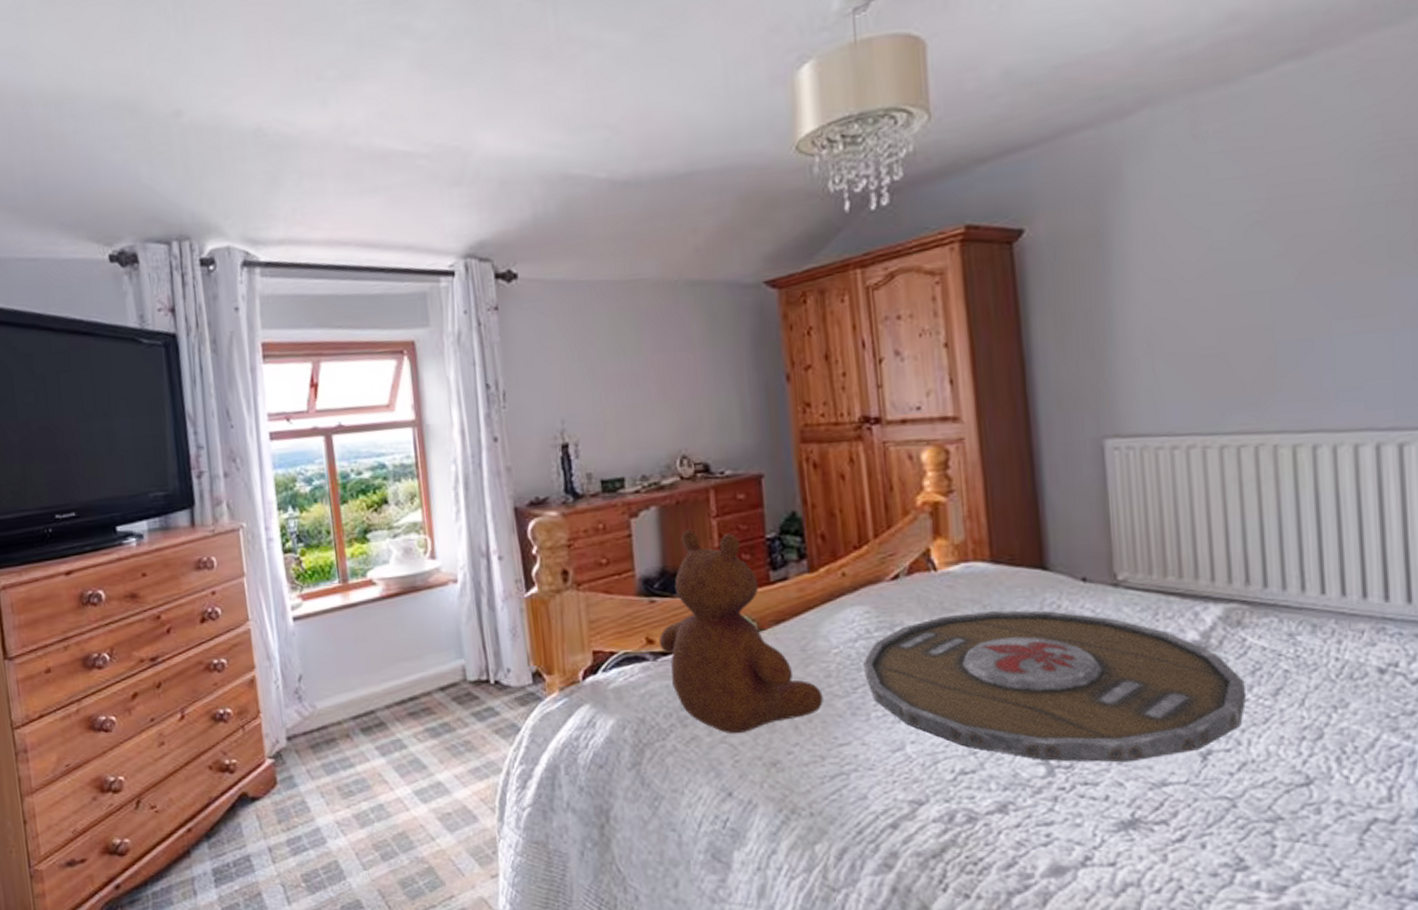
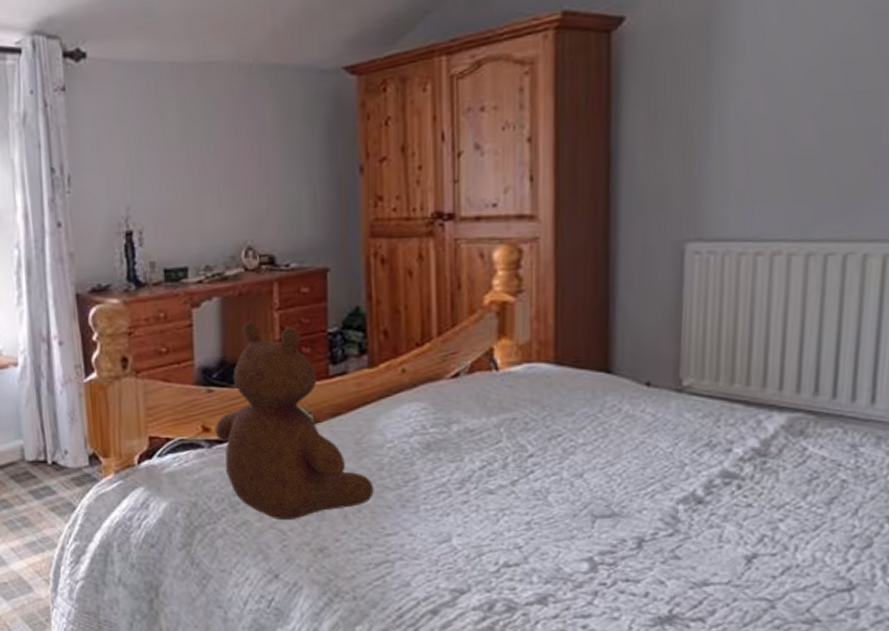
serving tray: present [863,610,1247,763] -> none [417,412,800,562]

